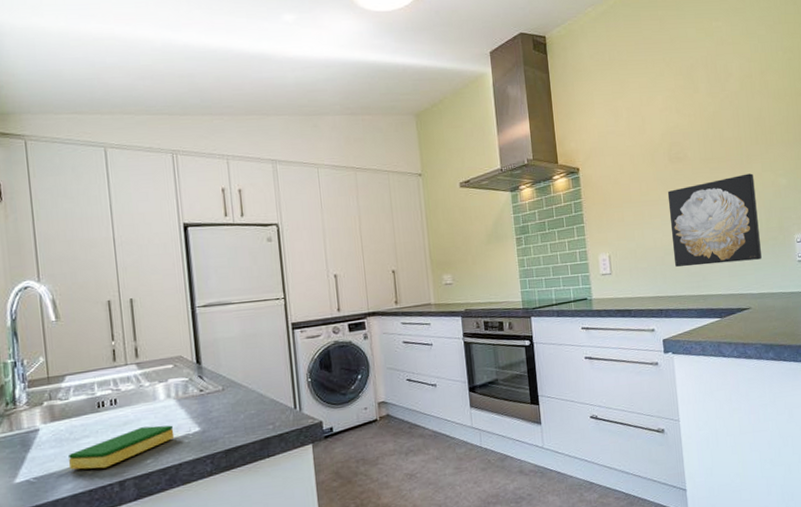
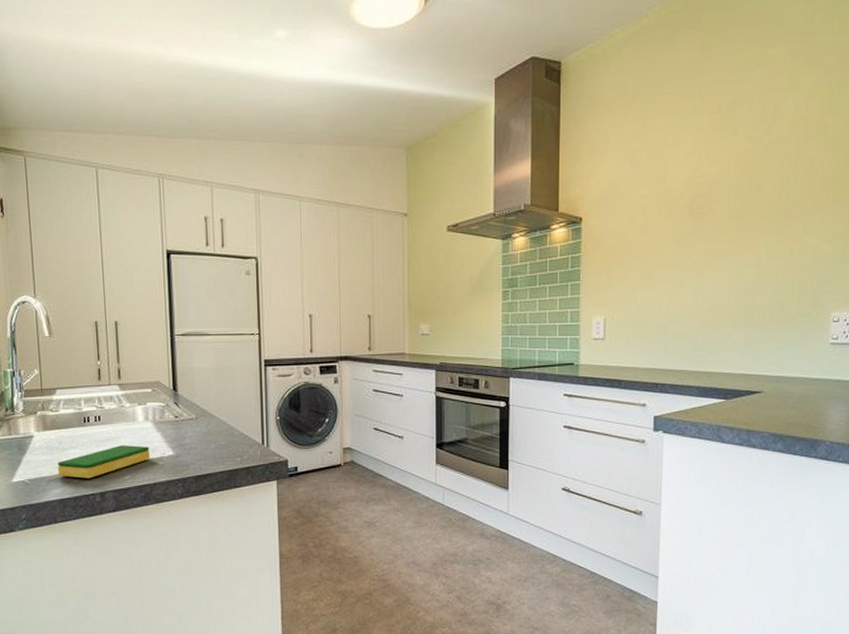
wall art: present [667,173,762,267] -> none [680,236,791,339]

